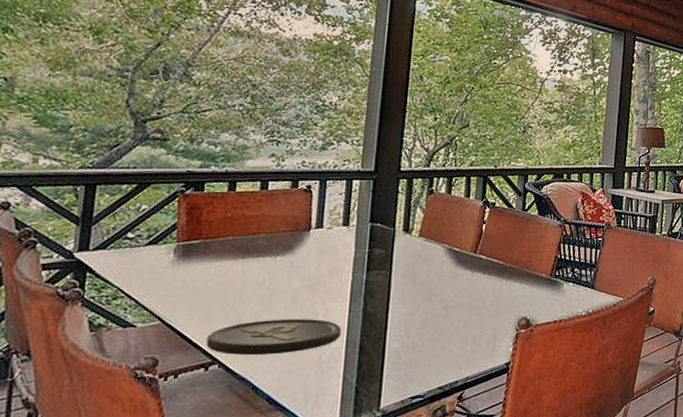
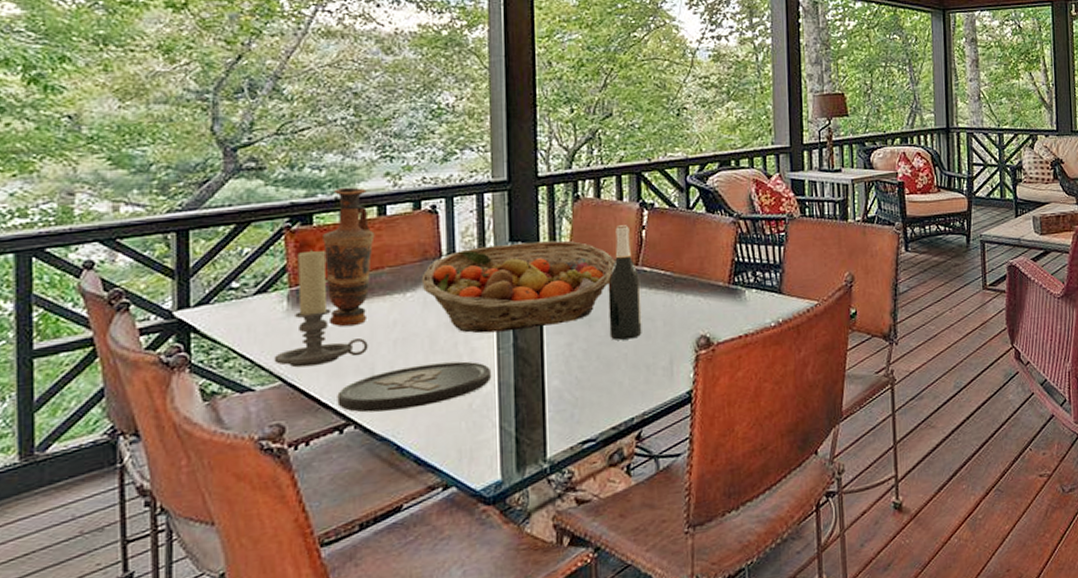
candle holder: none [156,213,239,311] -> present [274,250,368,368]
vase: none [207,162,256,281] -> present [323,187,375,327]
fruit basket: none [291,224,457,298] -> present [421,240,615,334]
wine bottle: none [445,218,477,314] -> present [608,225,642,340]

